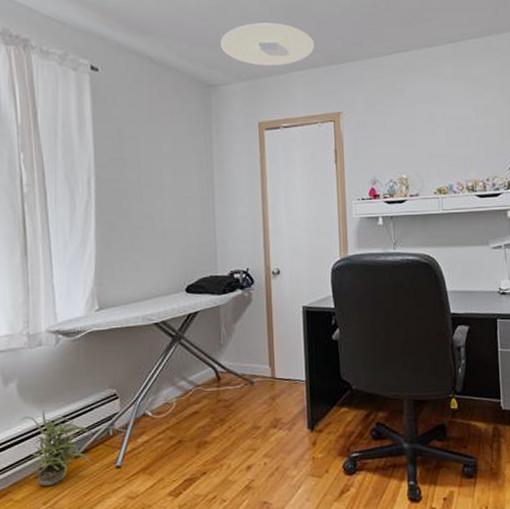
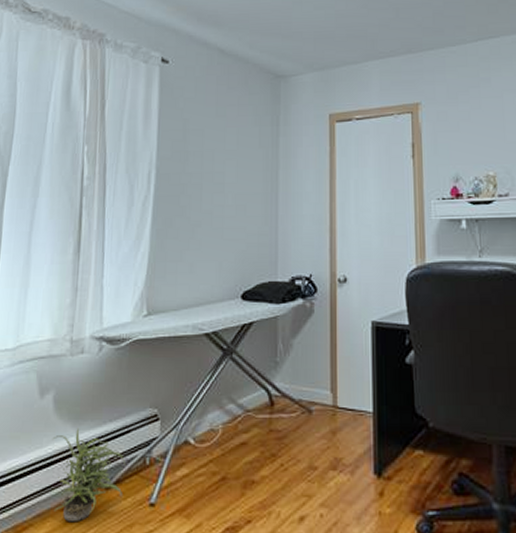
ceiling light: present [221,22,315,66] -> none [293,12,392,56]

